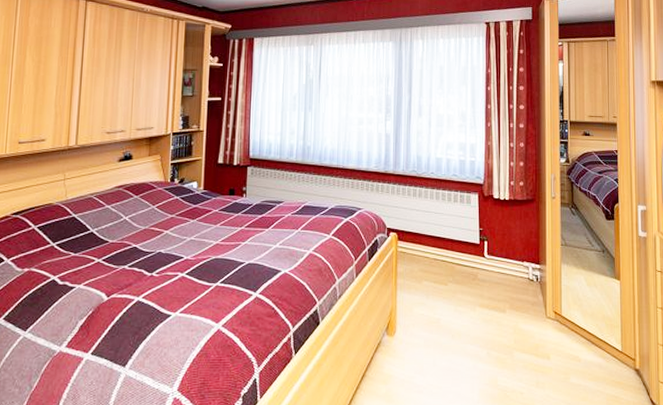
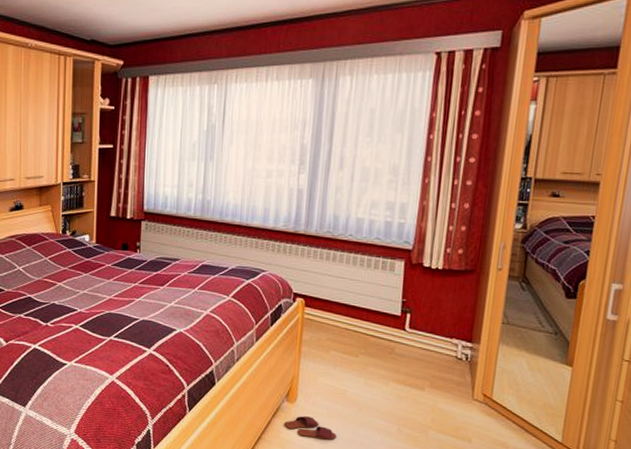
slippers: none [386,348,434,371] -> present [284,416,337,440]

